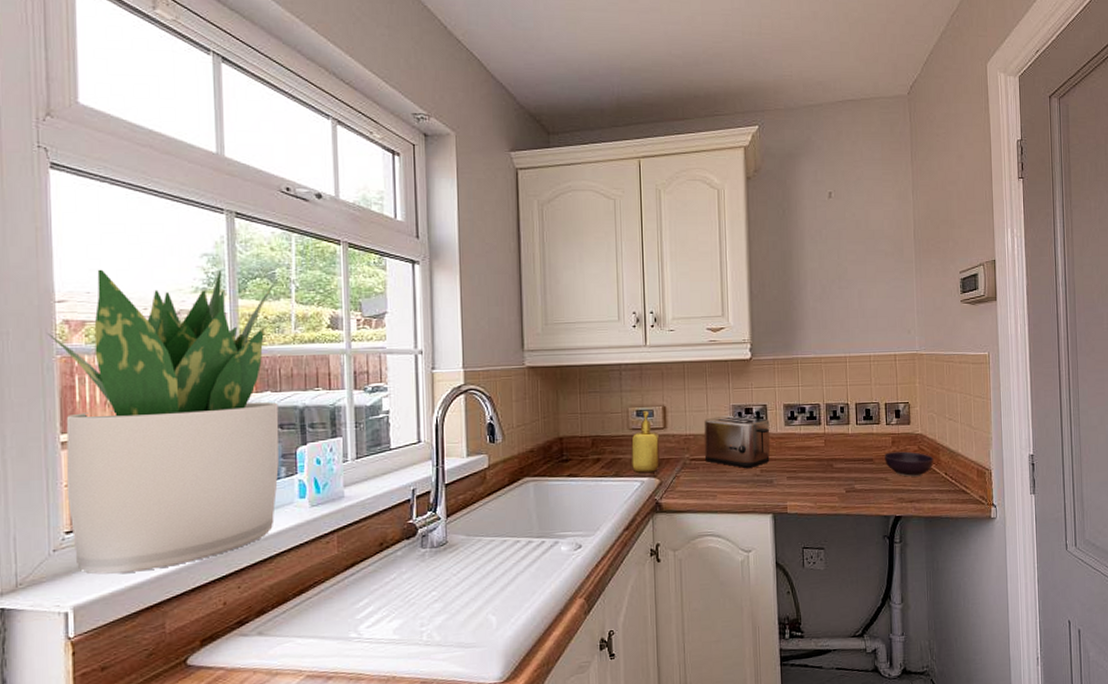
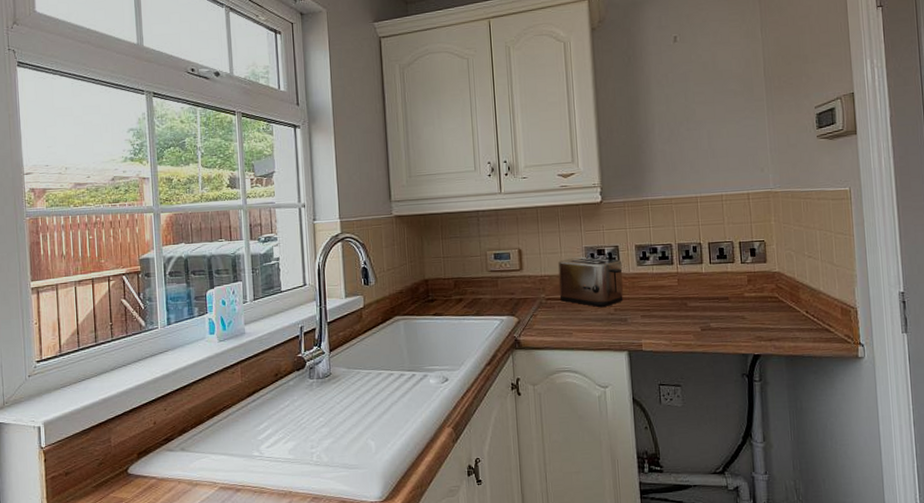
planter: present [47,269,279,575] -> none [19,142,193,396]
soap dispenser: present [631,410,660,473] -> none [490,253,518,312]
bowl: present [883,451,934,477] -> none [739,290,794,315]

